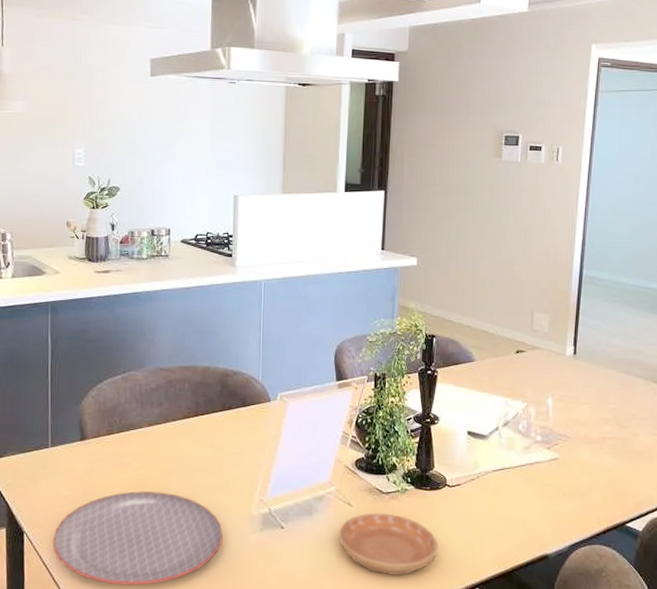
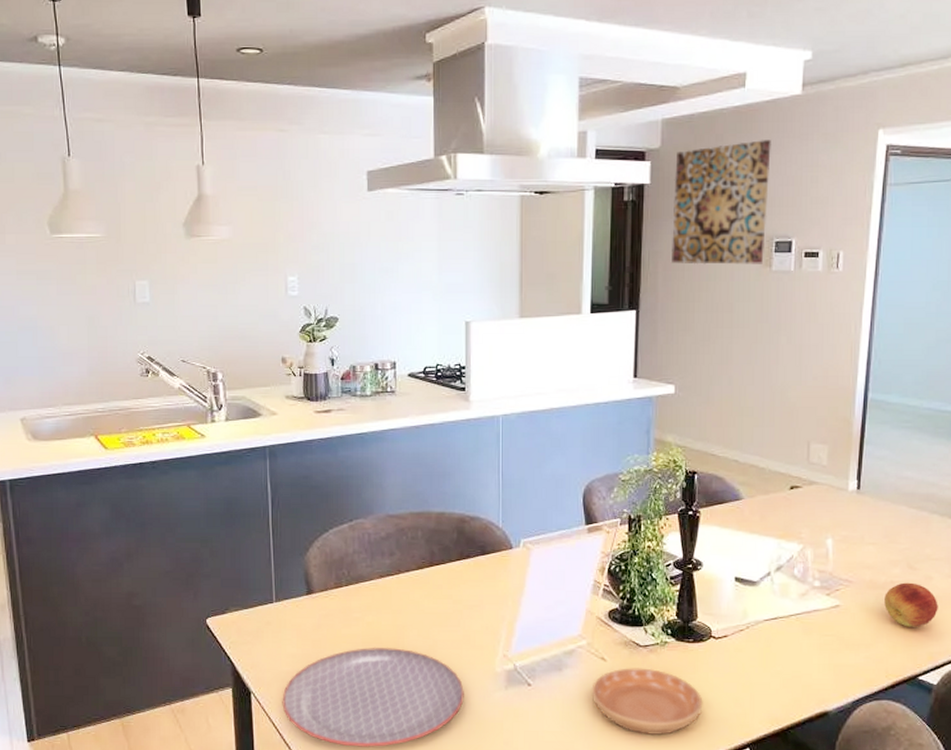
wall art: none [416,48,502,155] -> present [672,140,771,265]
fruit: none [597,438,643,479] -> present [884,582,938,627]

